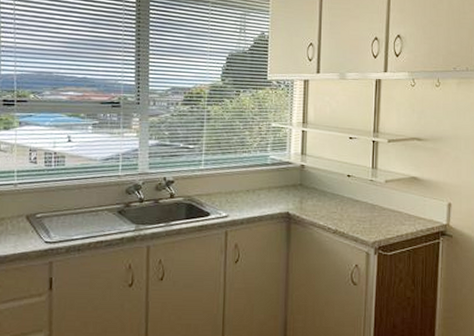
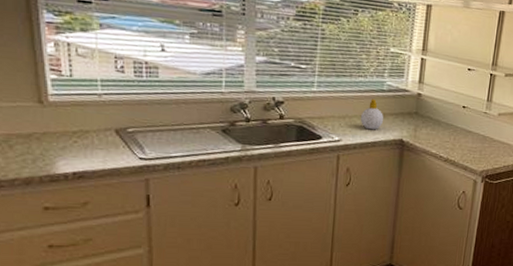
soap bottle: none [246,173,269,204] -> present [360,98,384,130]

